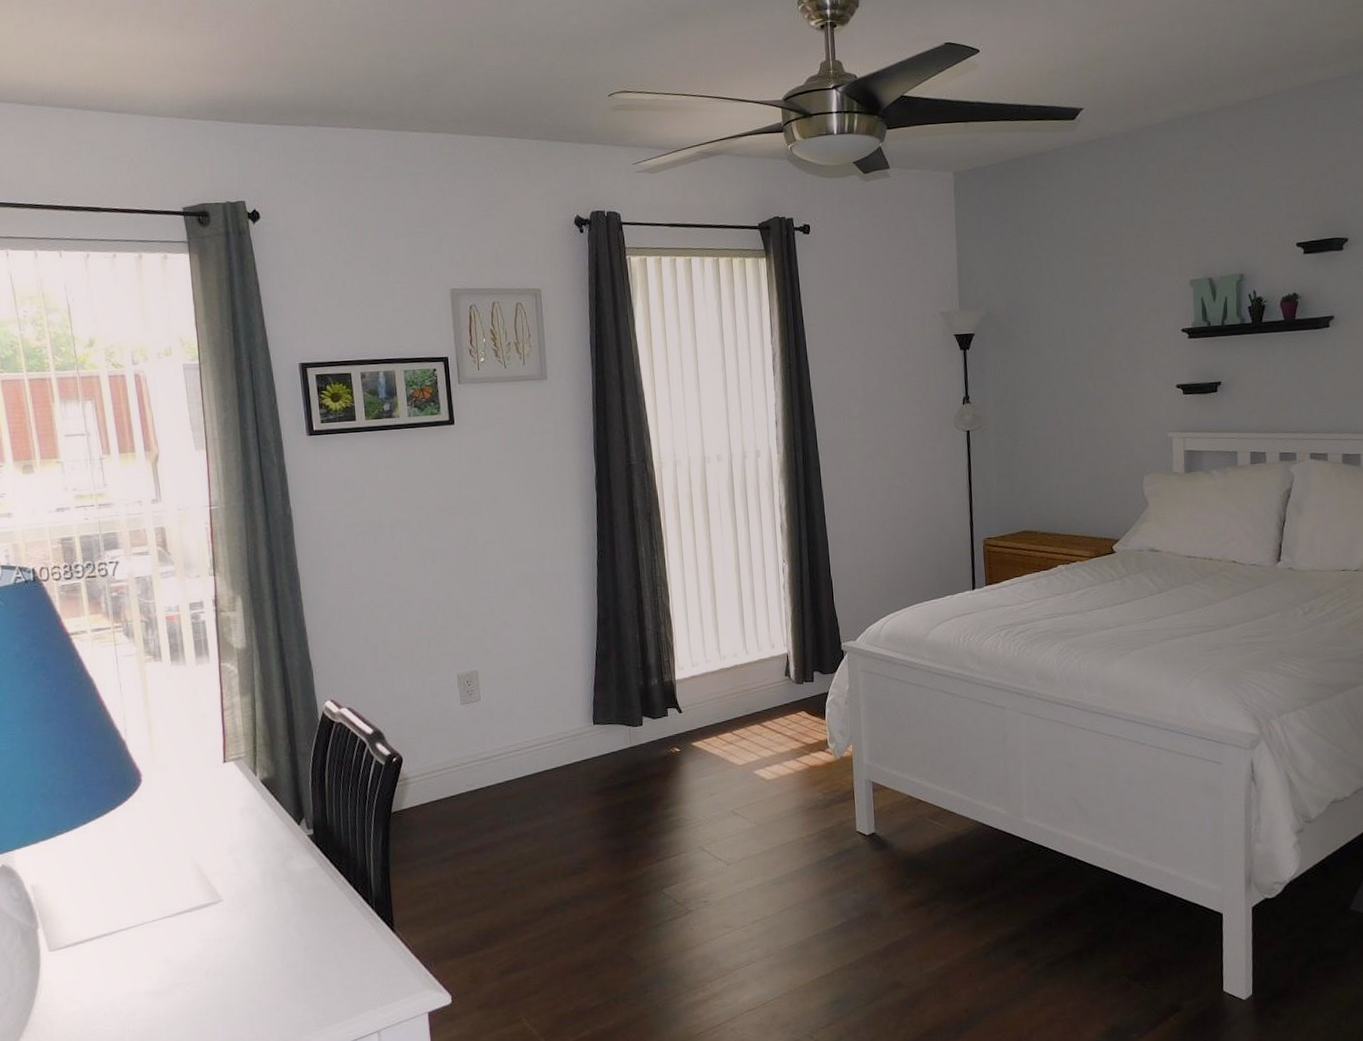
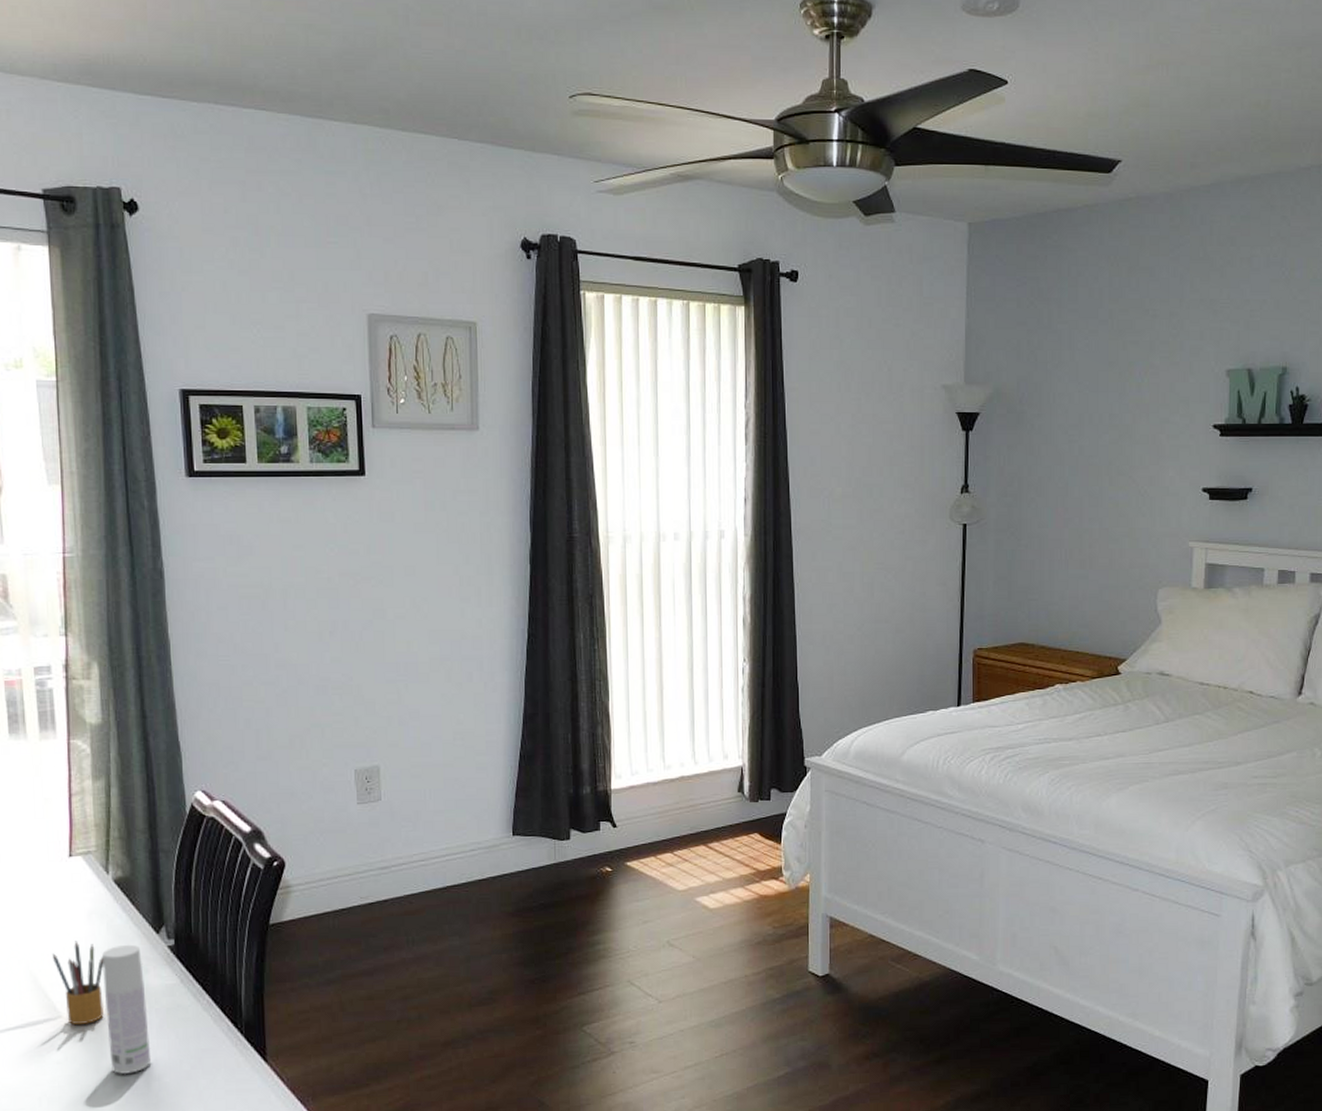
pencil box: none [212,834,257,907] -> present [51,940,104,1025]
bottle: none [254,835,298,949] -> present [102,944,152,1075]

